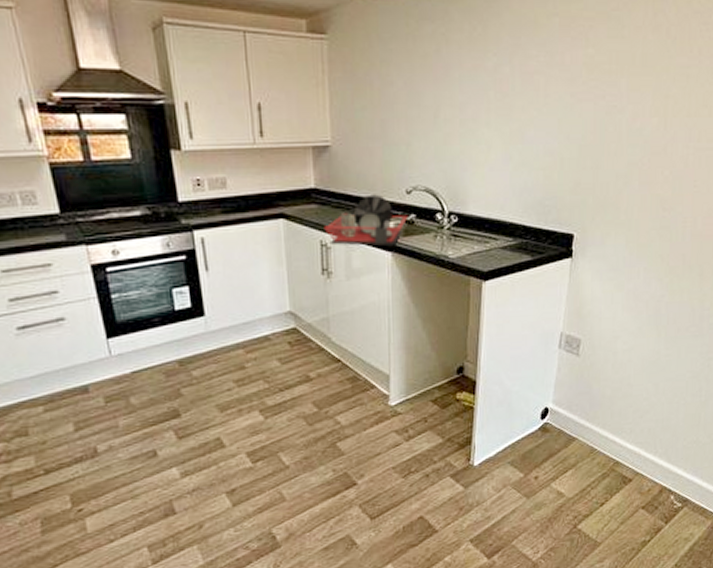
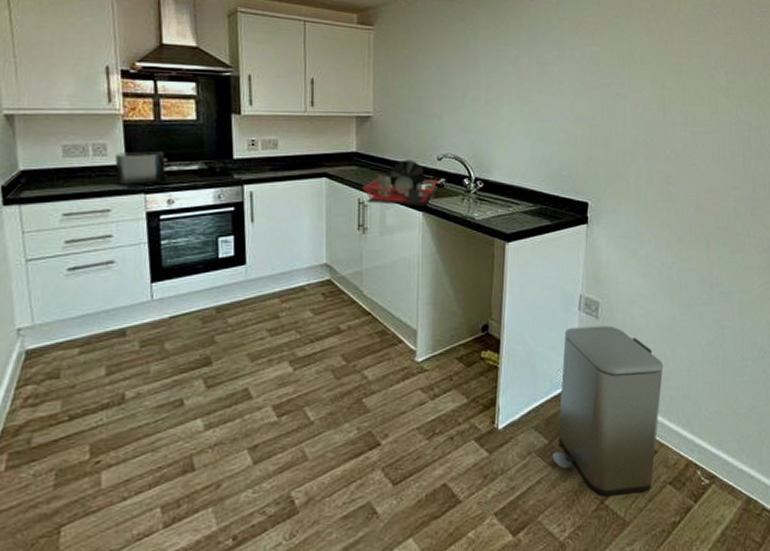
toaster: none [47,197,109,238] -> present [115,151,168,186]
pedal bin: none [527,362,645,522] -> present [552,325,664,496]

